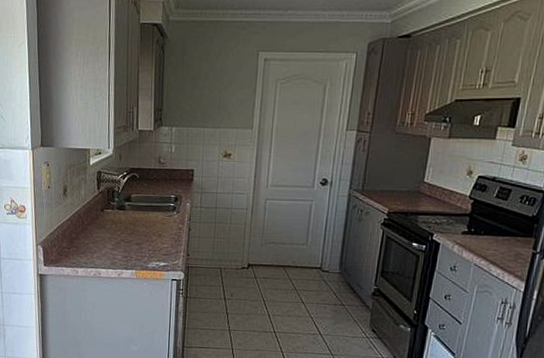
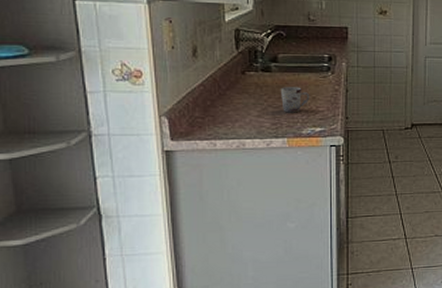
cup: none [131,224,157,248] -> present [280,87,310,113]

